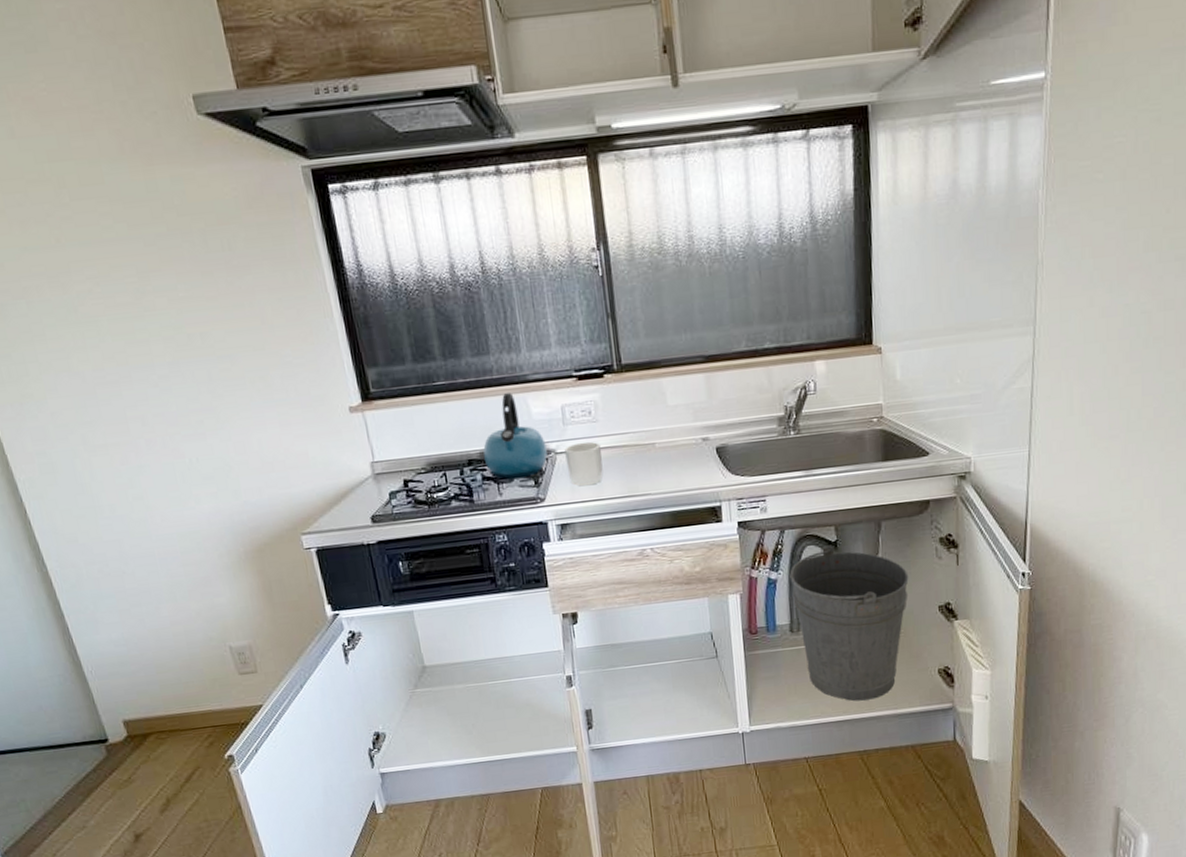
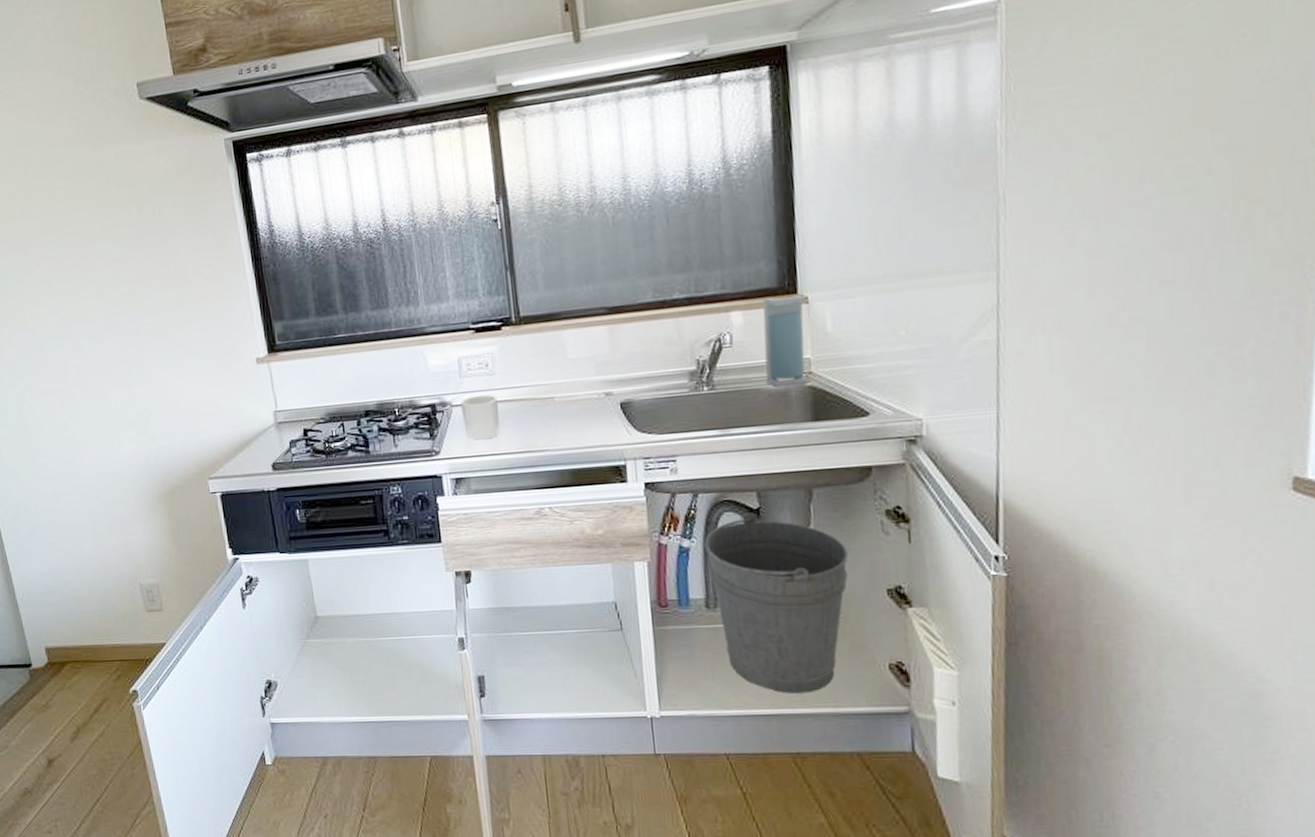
kettle: present [483,393,547,480] -> none [379,345,443,432]
soap dispenser: none [842,345,881,430] -> present [762,294,809,387]

